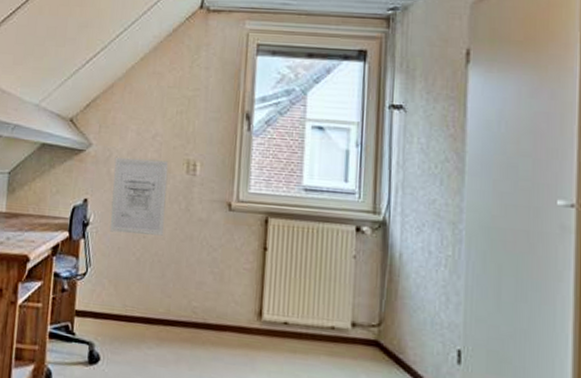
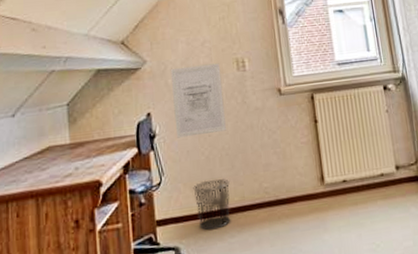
waste bin: none [117,282,157,336] -> present [193,178,231,231]

